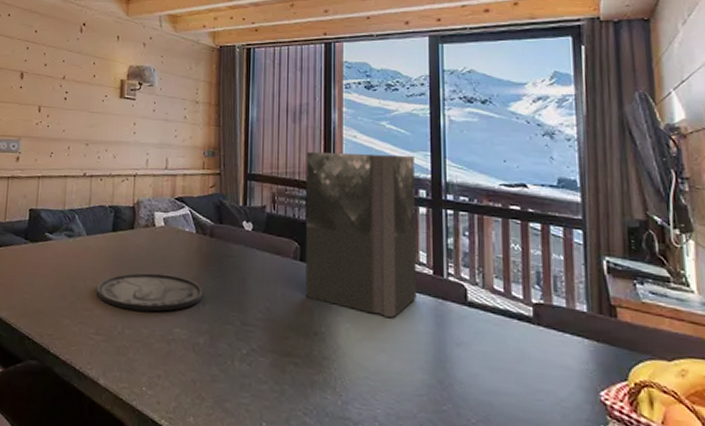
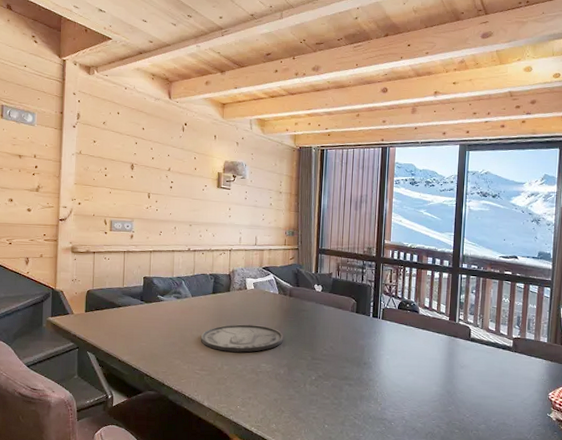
speaker: present [306,152,416,317] -> none [359,232,442,350]

